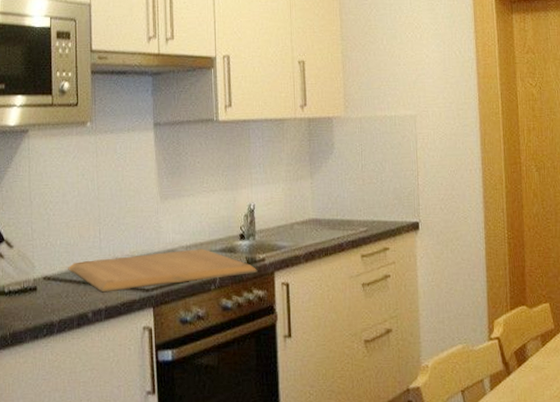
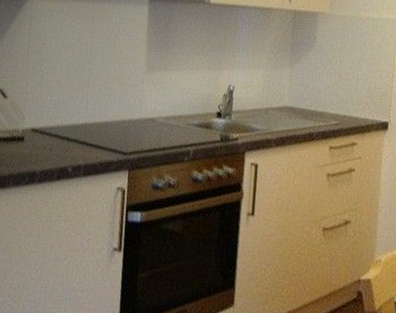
chopping board: present [68,248,258,293] -> none [54,119,230,151]

